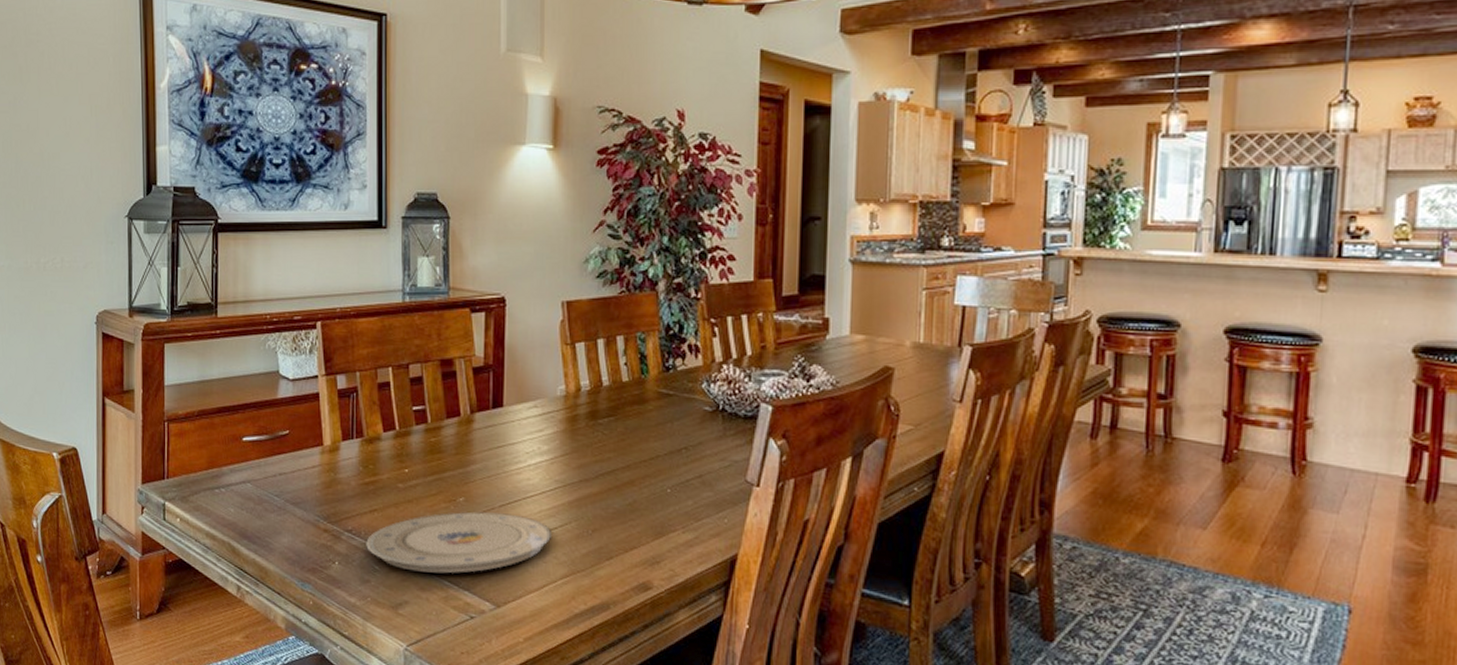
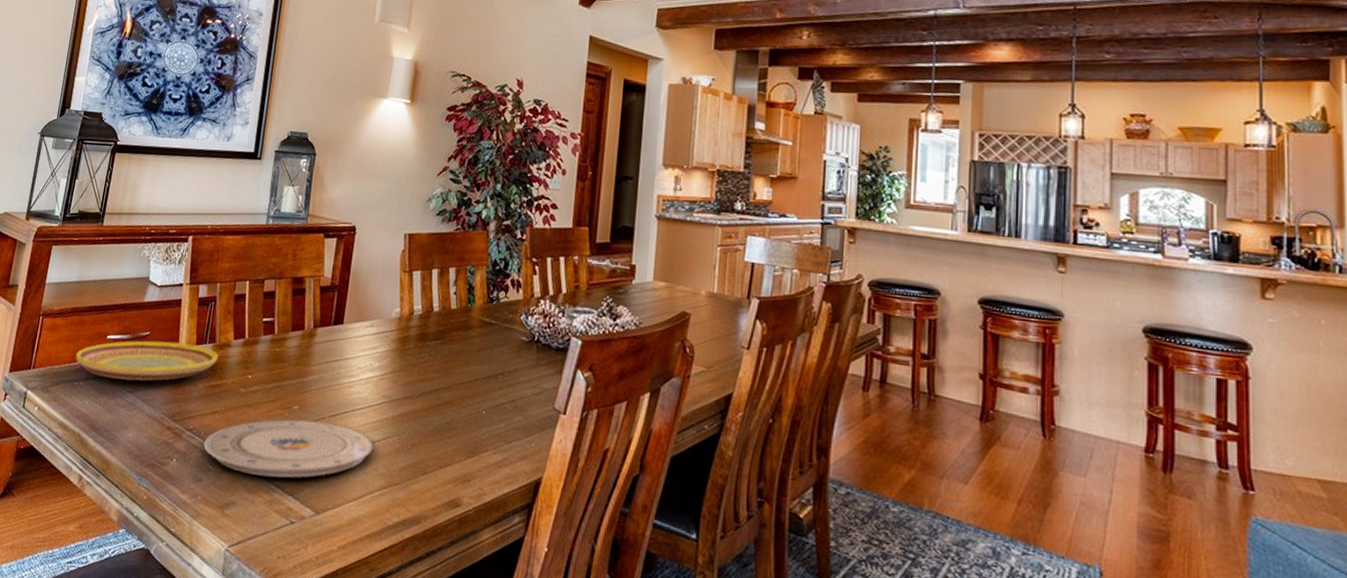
plate: none [211,439,368,484] -> present [75,340,218,381]

